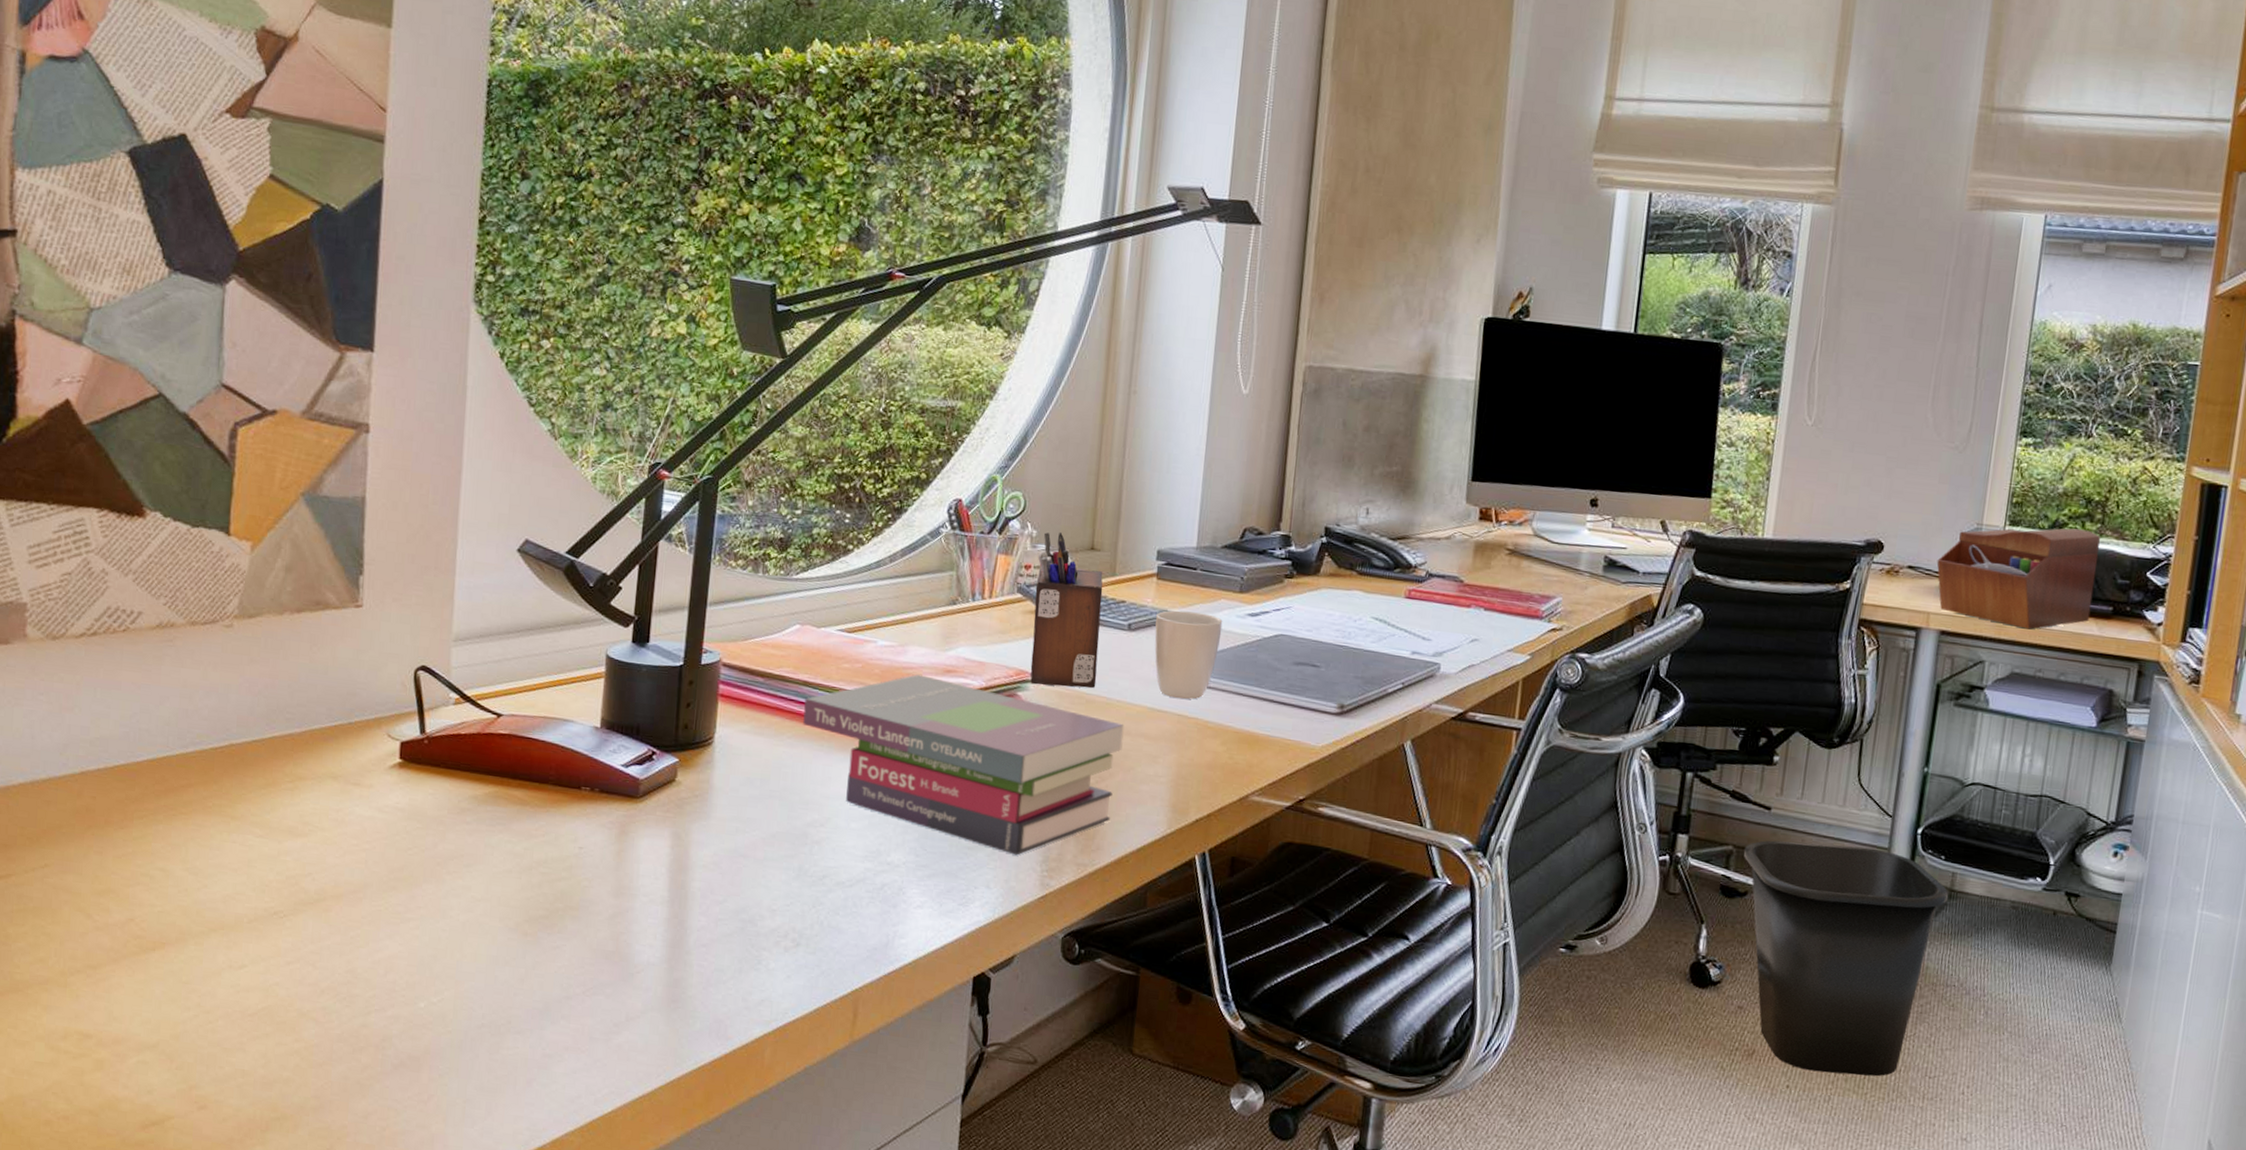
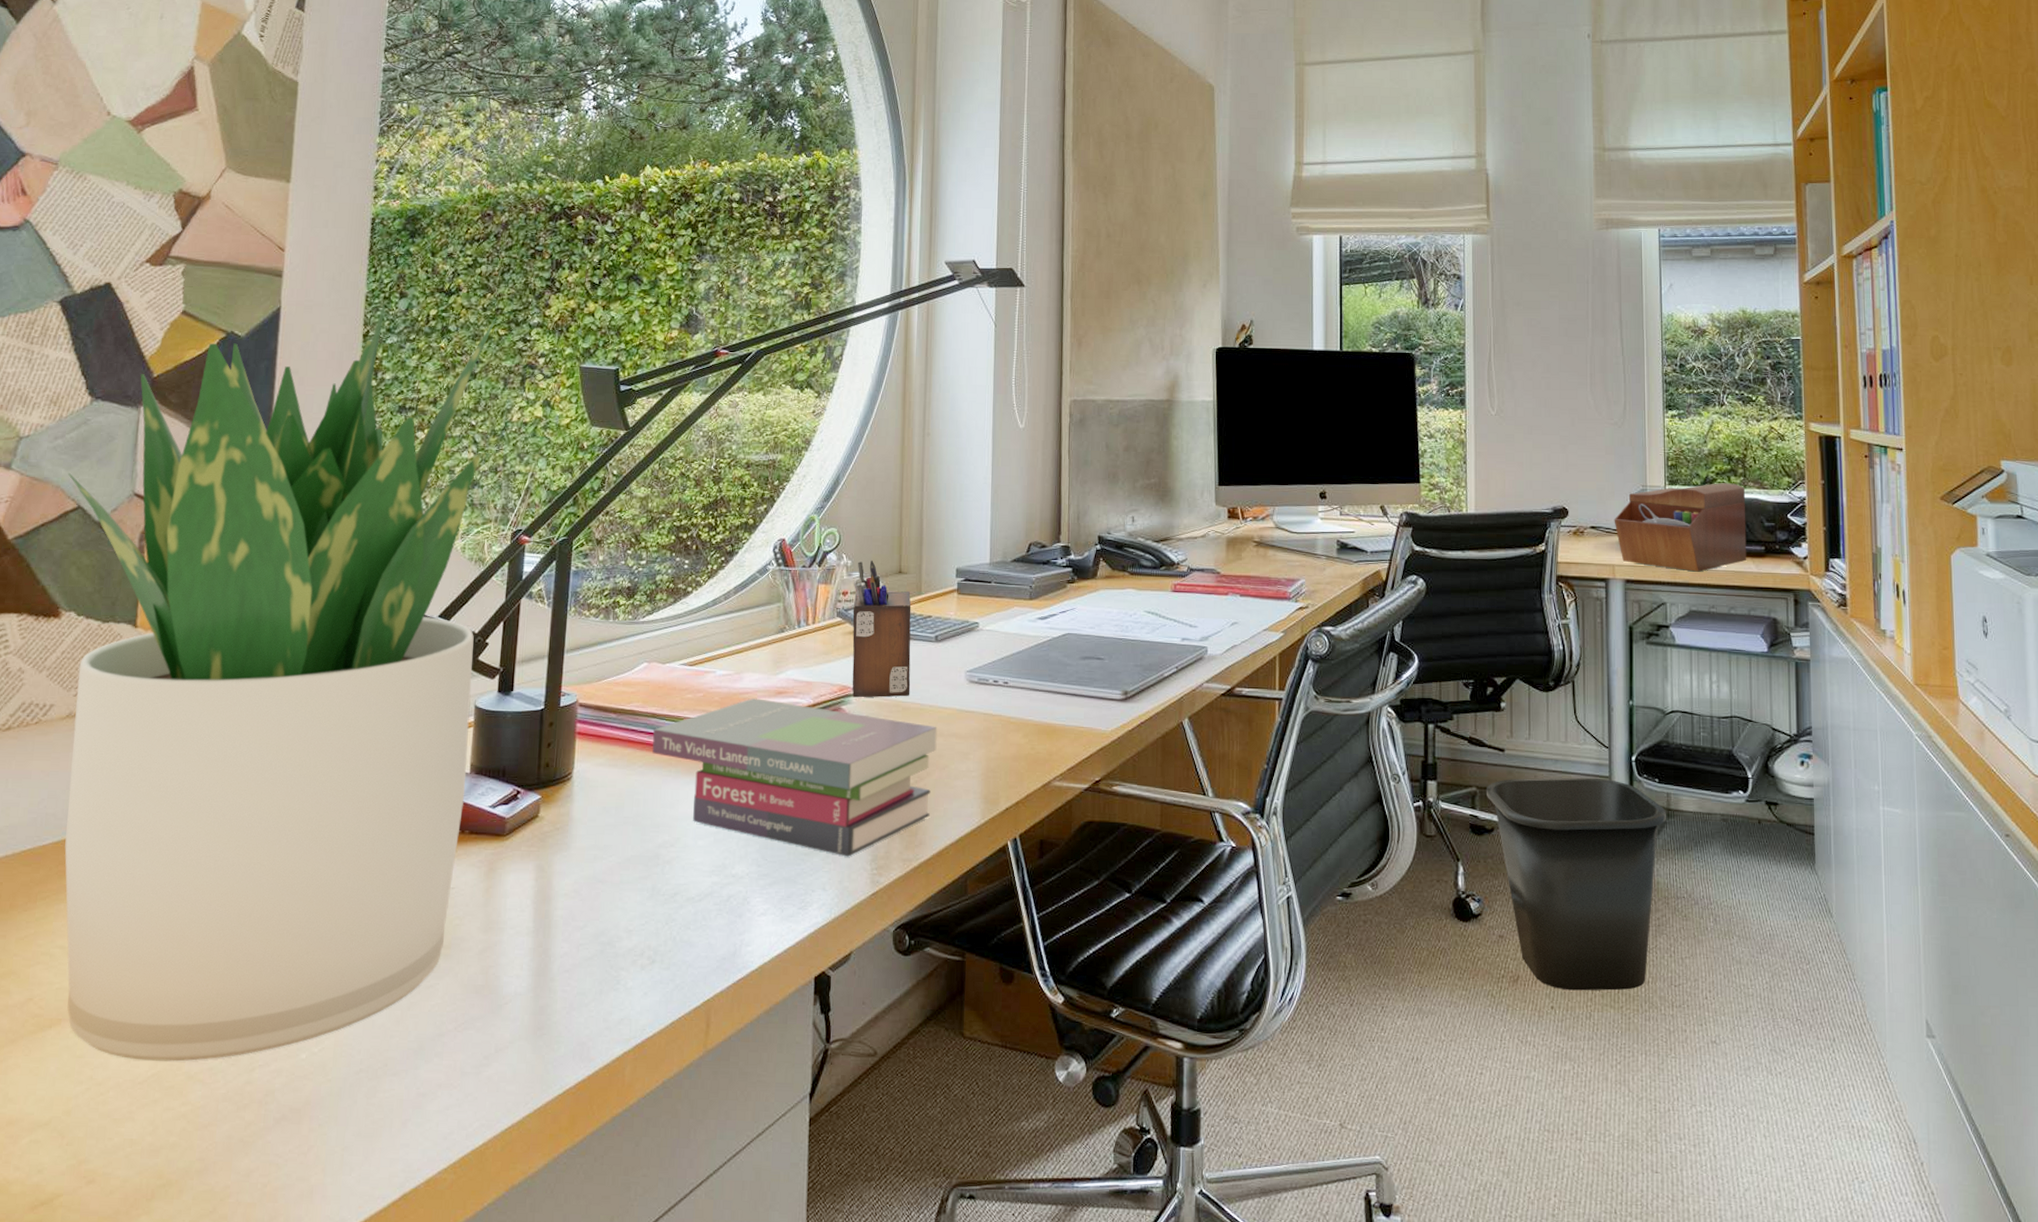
planter: none [147,185,635,999] -> present [64,304,497,1062]
mug: present [1154,610,1223,700] -> none [958,620,1017,699]

